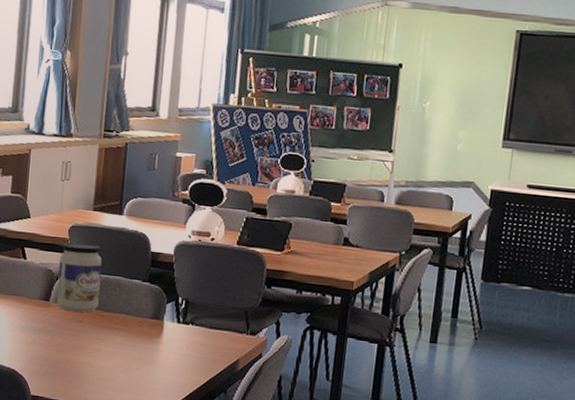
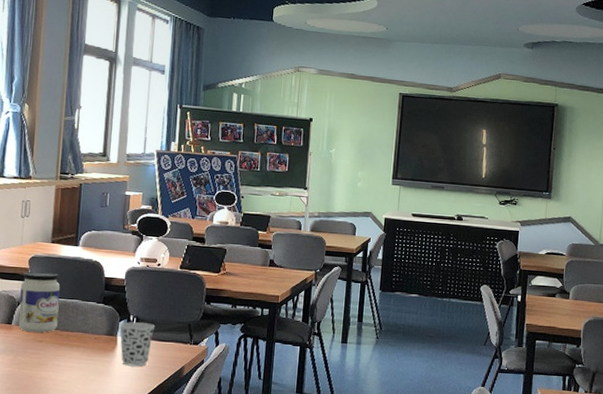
cup: none [166,304,207,357] -> present [119,322,155,366]

